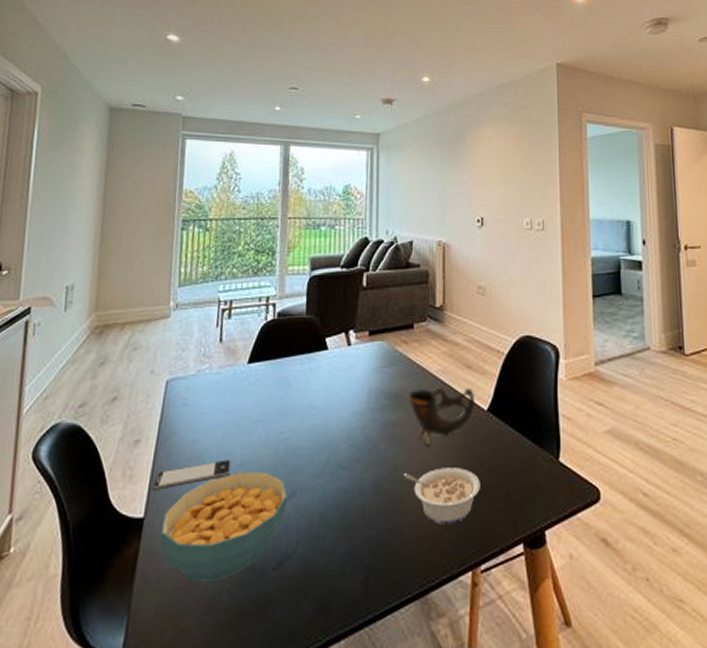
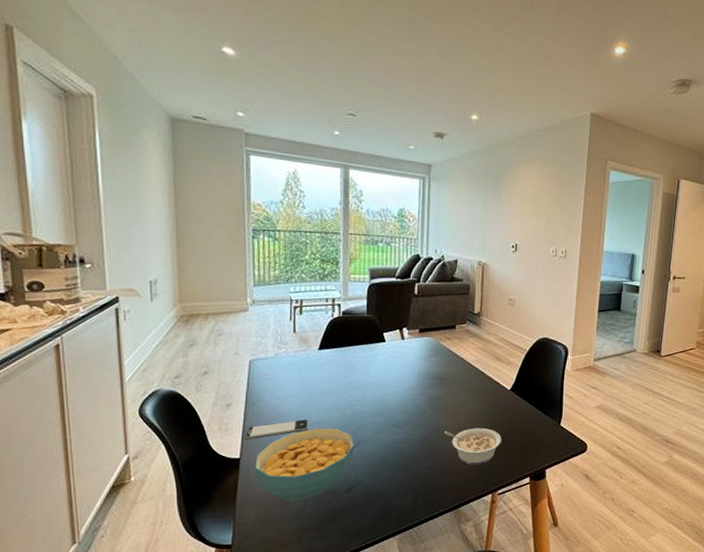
cup: present [407,387,476,446] -> none [448,373,502,413]

